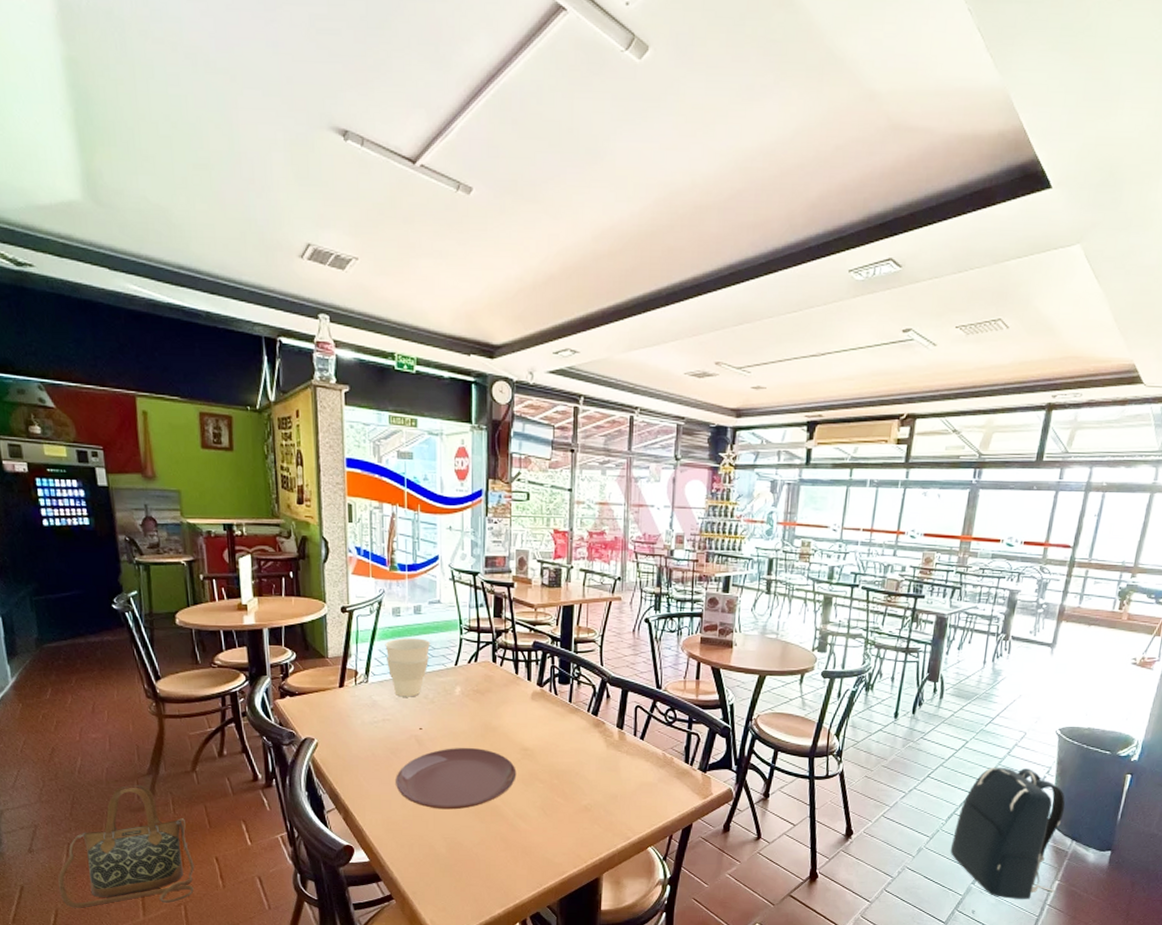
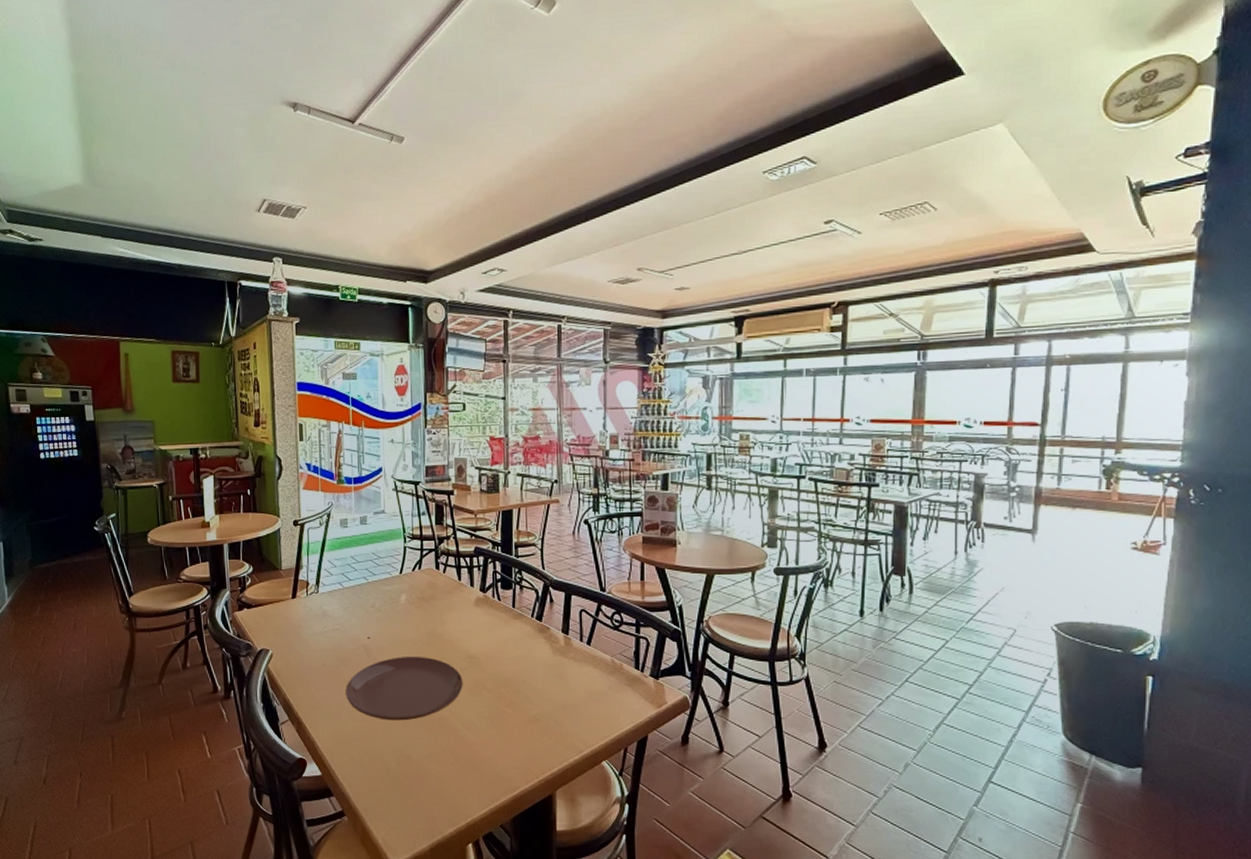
handbag: present [58,784,195,908] -> none [38,697,159,821]
cup: present [385,638,431,697] -> none [334,548,377,606]
backpack: present [950,767,1066,899] -> none [943,669,1078,825]

